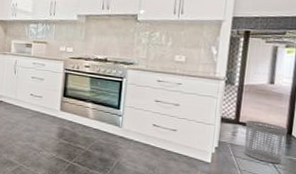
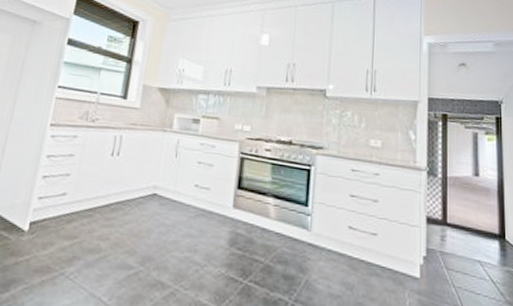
waste bin: present [244,120,288,164] -> none [454,220,500,278]

